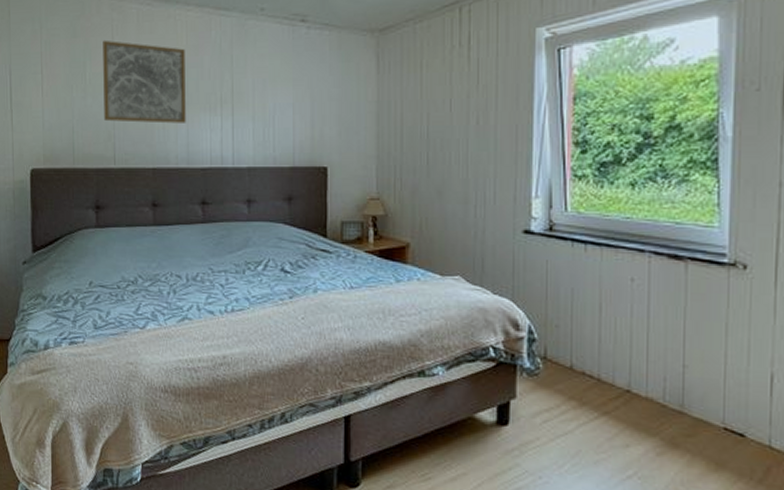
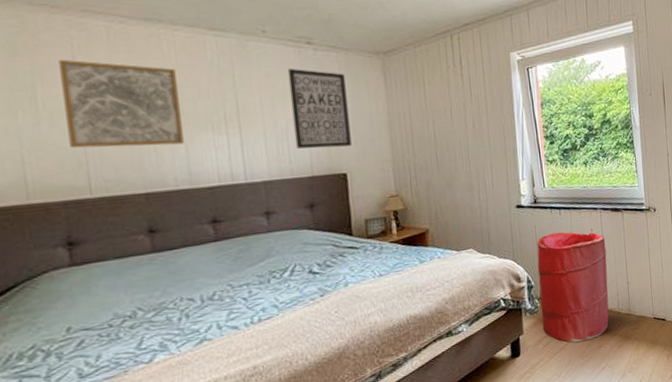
wall art: none [280,48,335,137] -> present [287,68,352,149]
laundry hamper: none [543,274,653,432] -> present [537,232,609,343]

